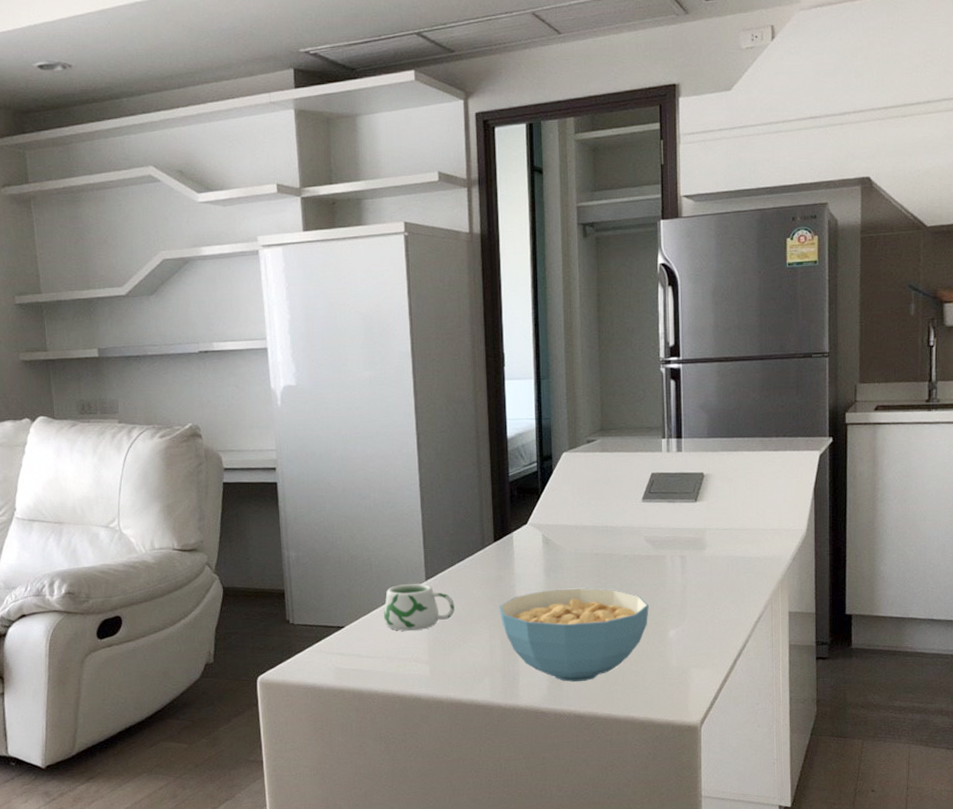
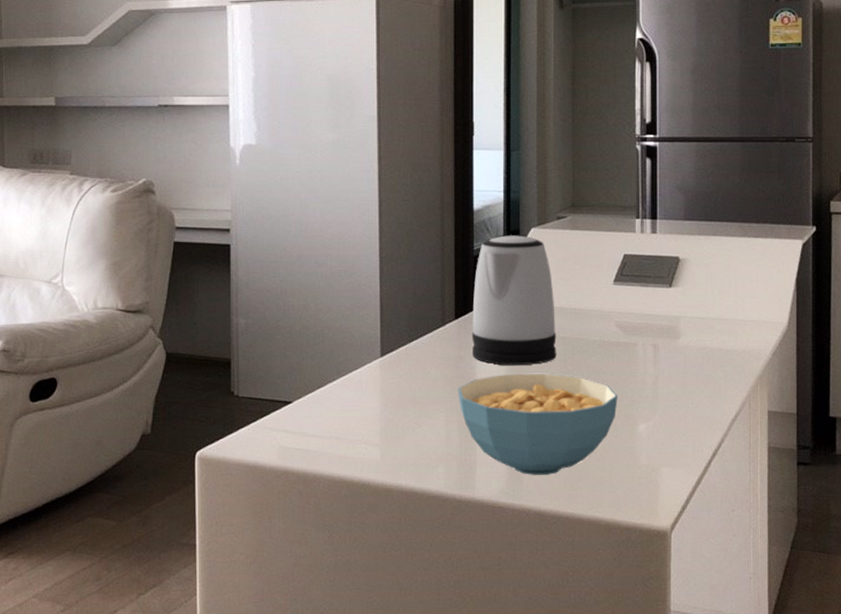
mug: present [384,583,455,632] -> none [335,359,410,411]
kettle: none [510,459,591,582] -> present [471,235,557,365]

